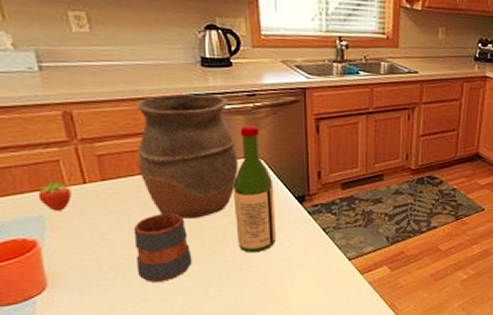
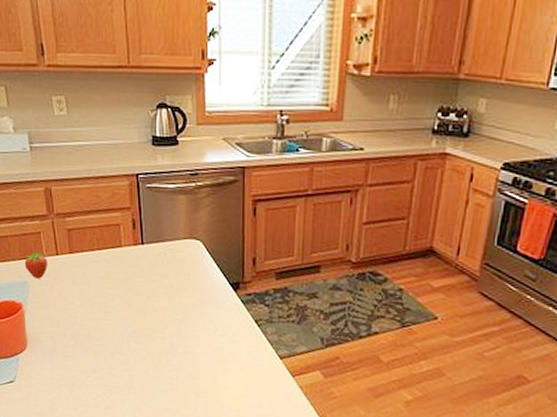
mug: present [133,213,192,282] -> none [91,289,137,356]
vase: present [136,93,238,218] -> none [98,172,179,297]
wine bottle: present [233,125,277,253] -> none [173,205,211,338]

